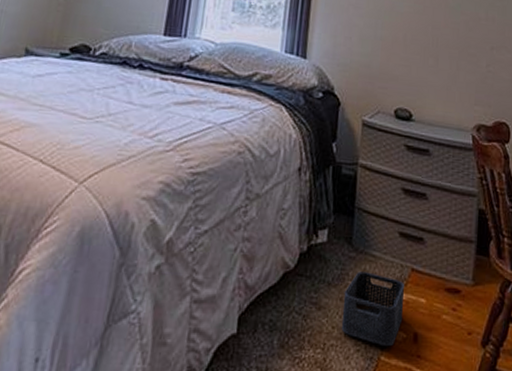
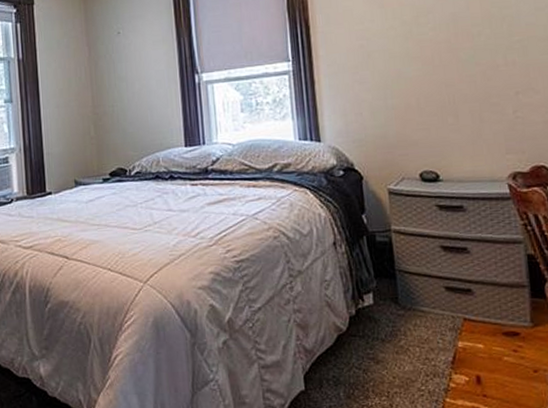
storage bin: present [341,271,404,347] -> none [399,326,463,390]

